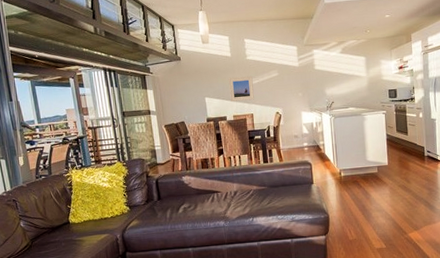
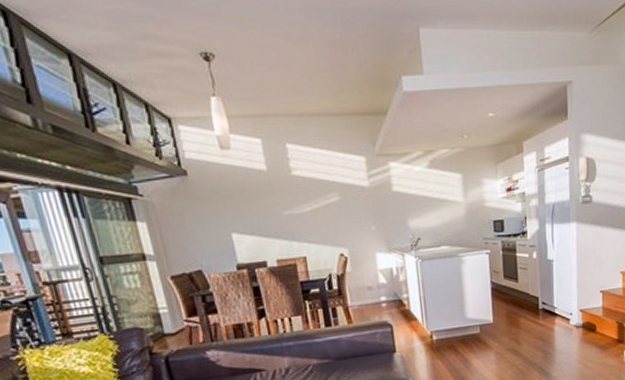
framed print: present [228,75,254,102] -> none [265,200,306,239]

